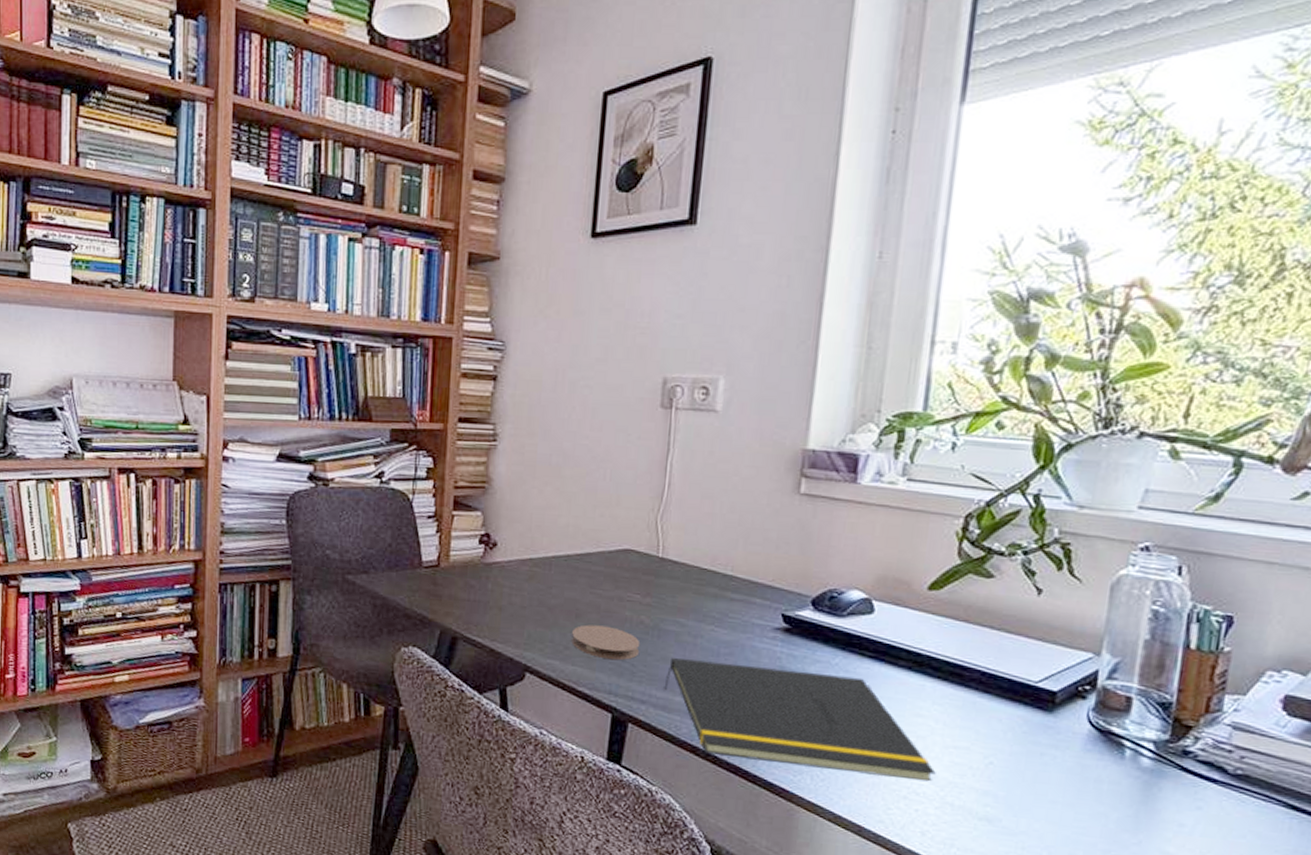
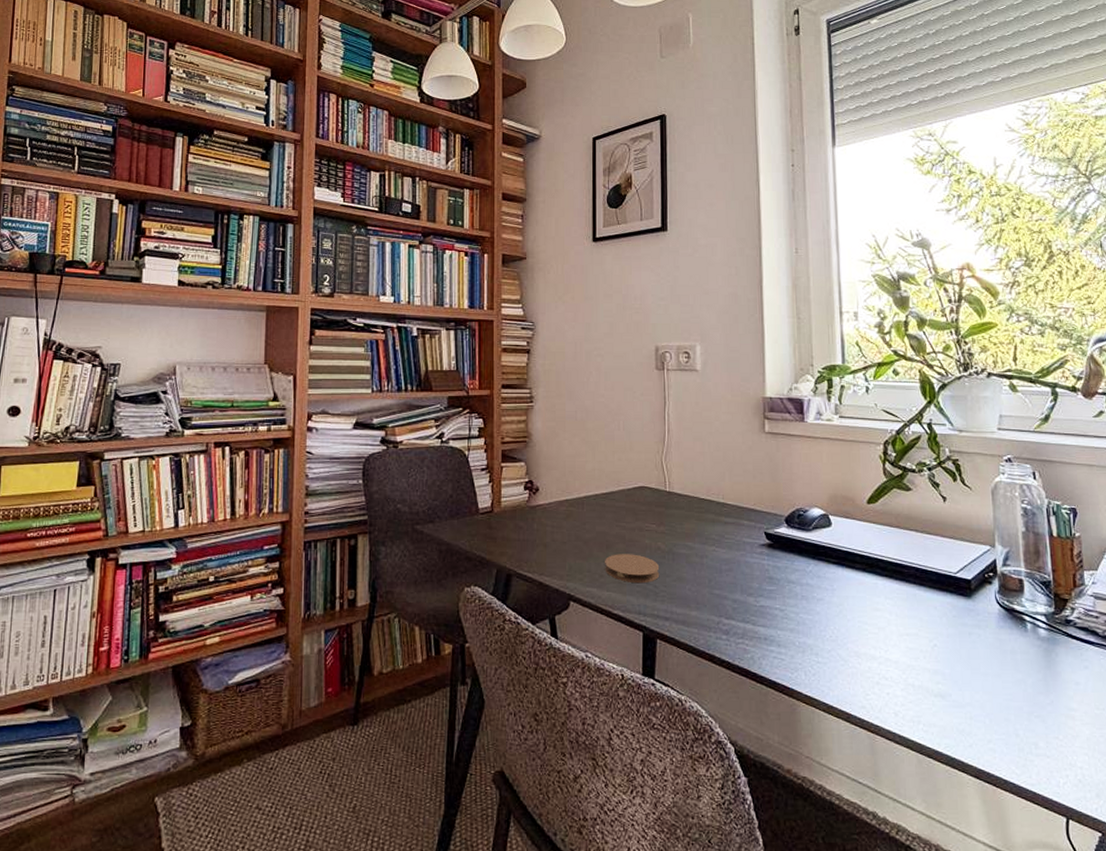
notepad: present [663,657,936,782] -> none [682,576,897,667]

